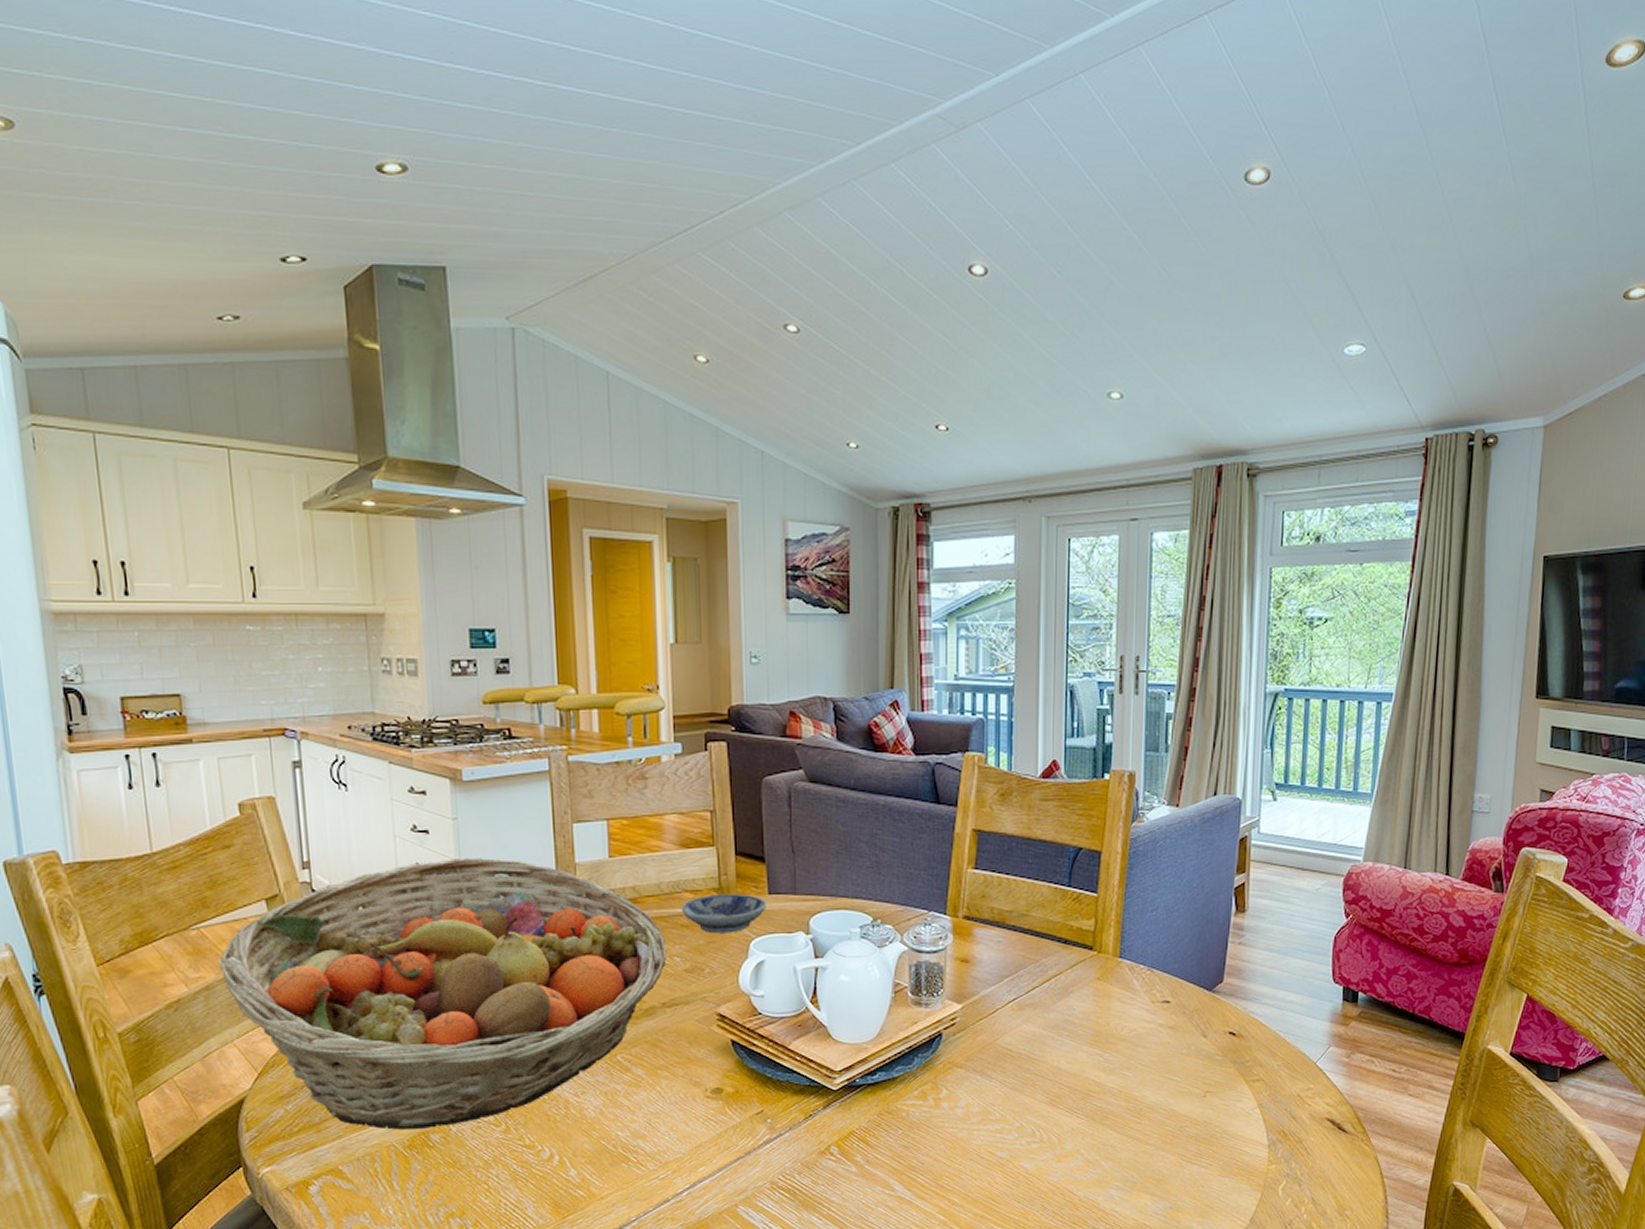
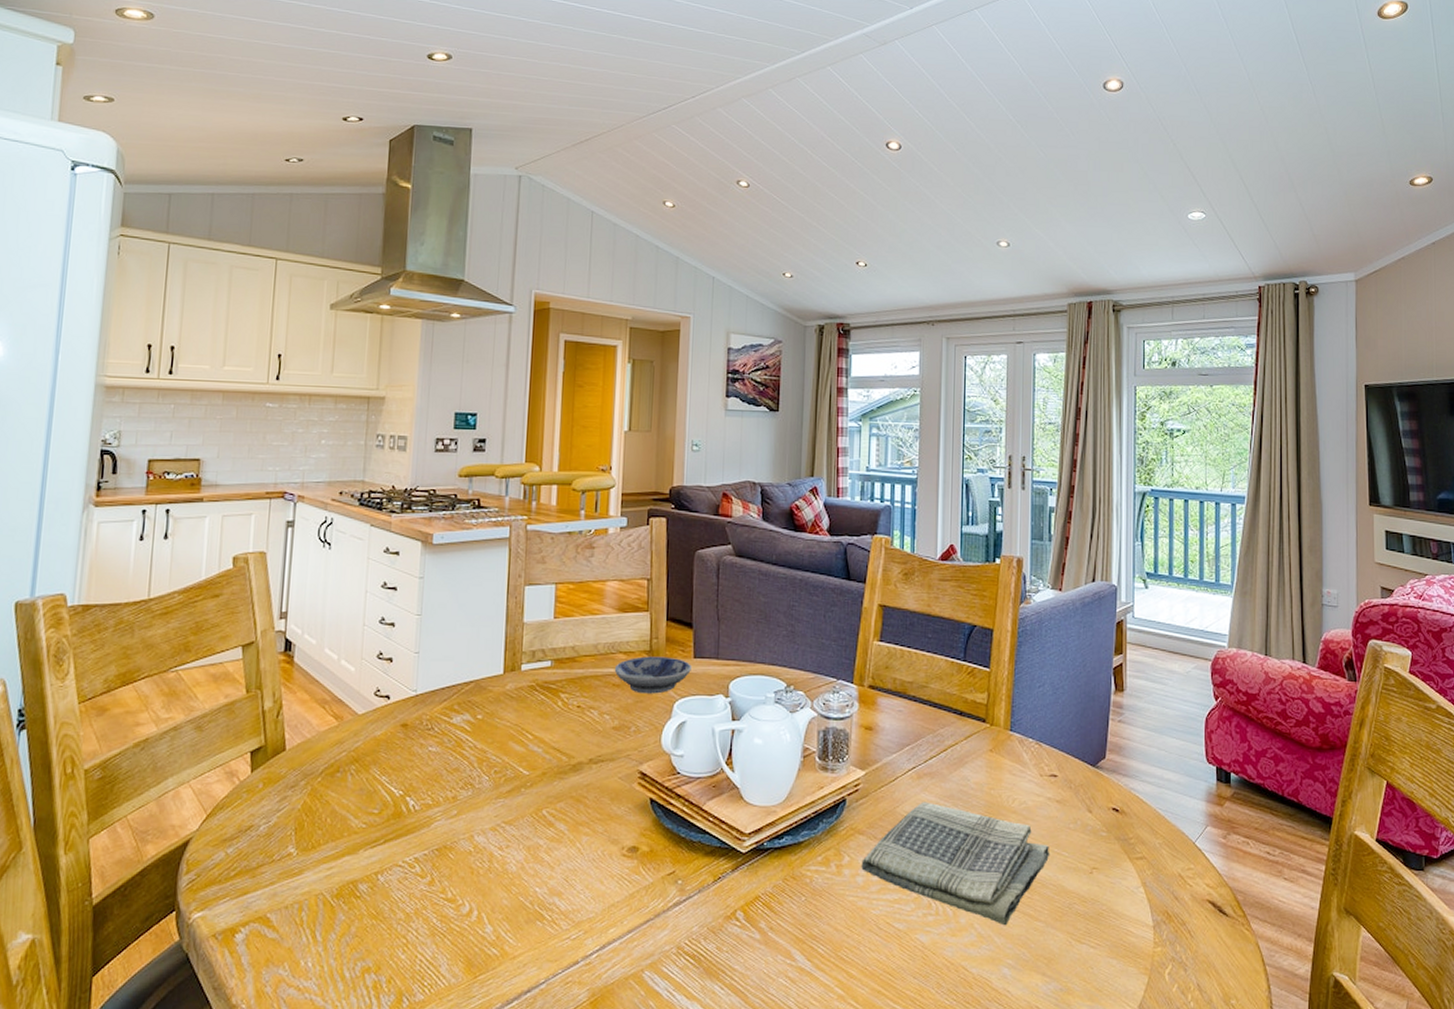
fruit basket: present [219,858,667,1130] -> none [190,614,598,878]
dish towel: none [960,1033,1161,1151] -> present [861,802,1050,926]

